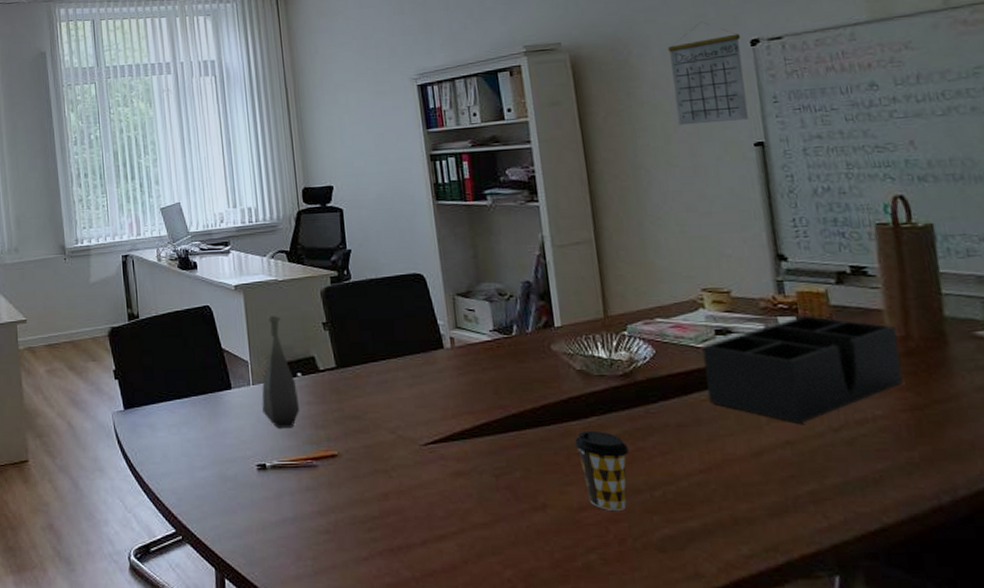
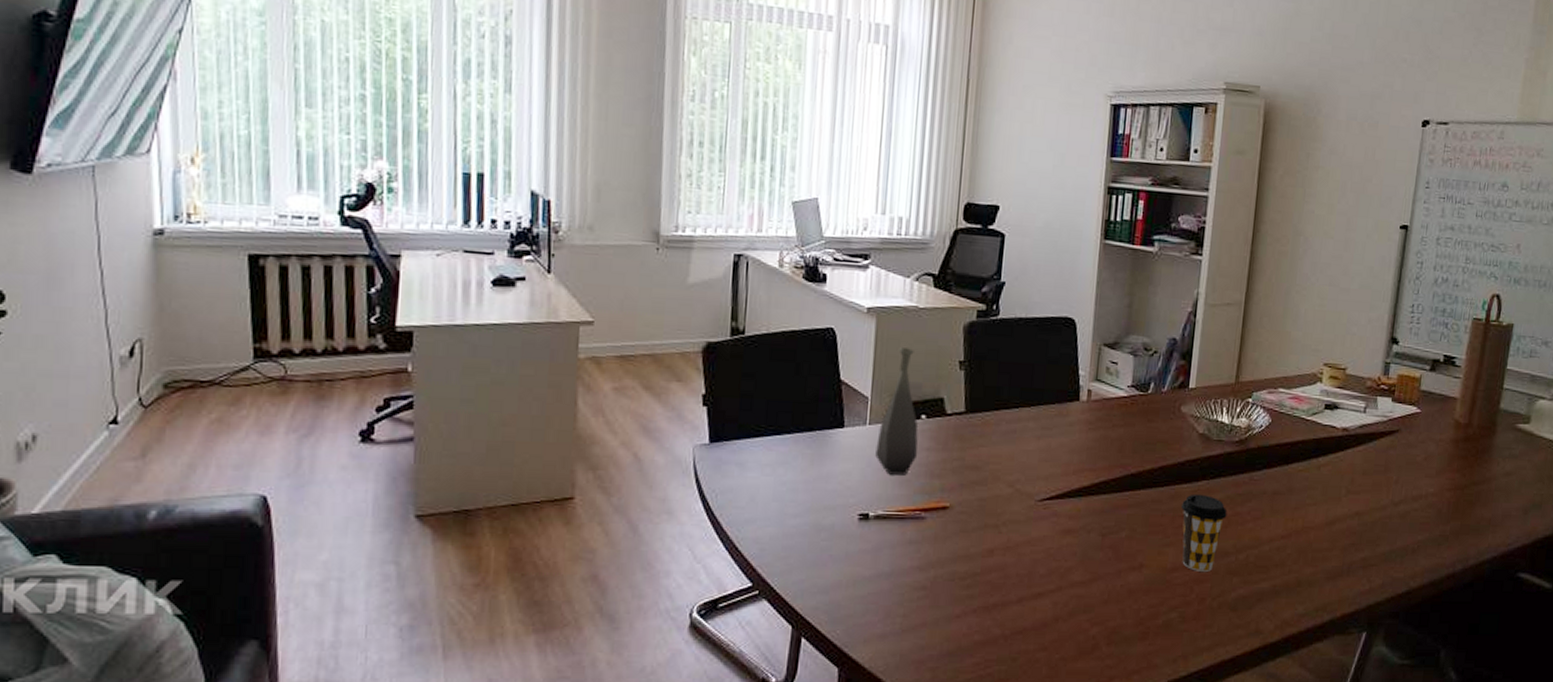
calendar: present [667,21,749,126] -> none [1344,91,1416,201]
desk organizer: present [702,316,903,424] -> none [1304,398,1463,497]

